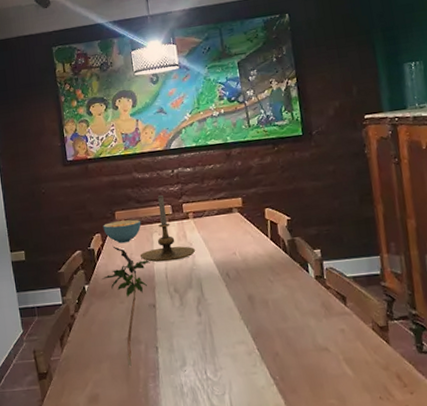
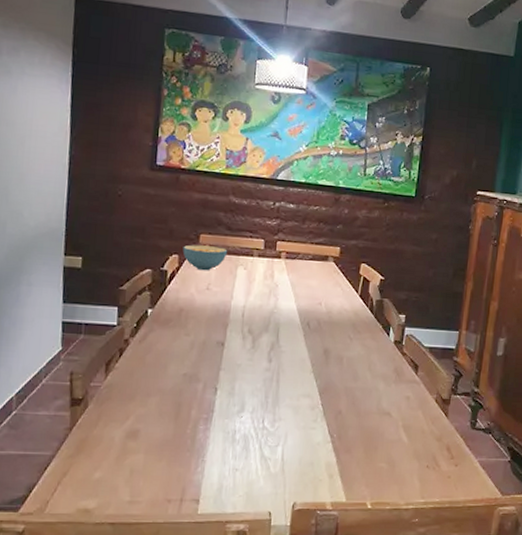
flower: present [102,246,149,366] -> none [170,271,227,404]
candle holder: present [139,194,196,262] -> none [218,226,281,300]

